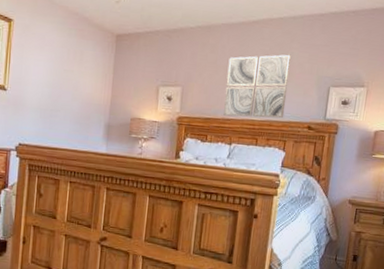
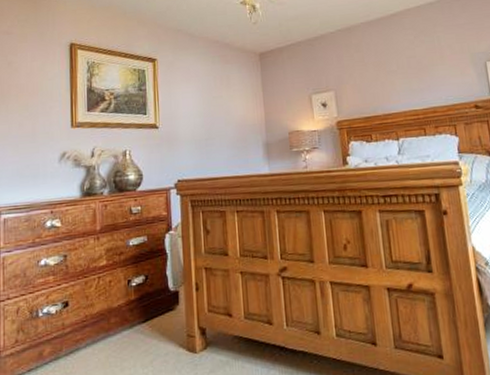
wall art: present [223,54,291,119] -> none [376,38,447,111]

